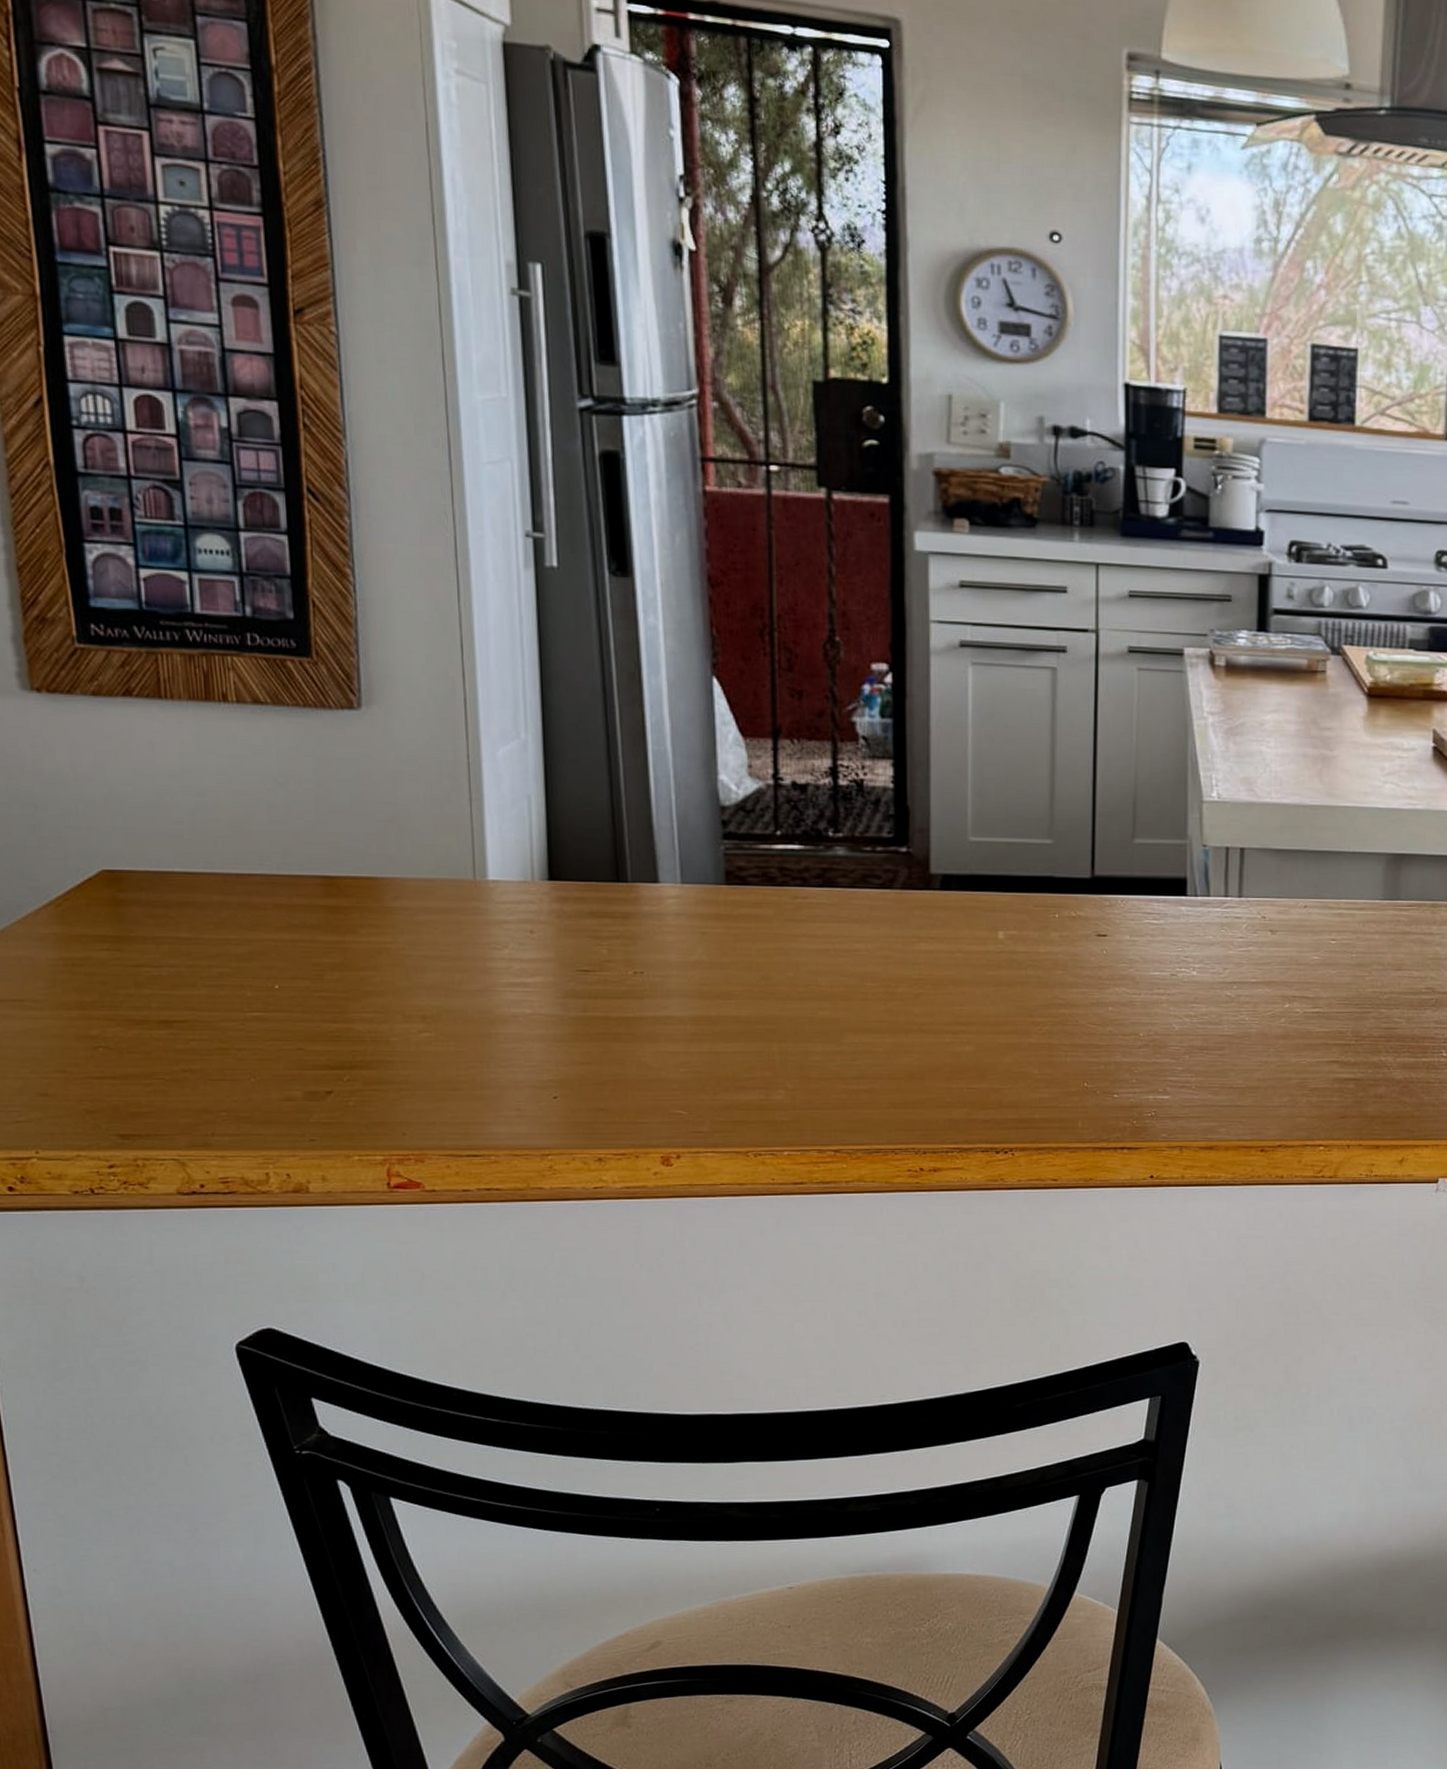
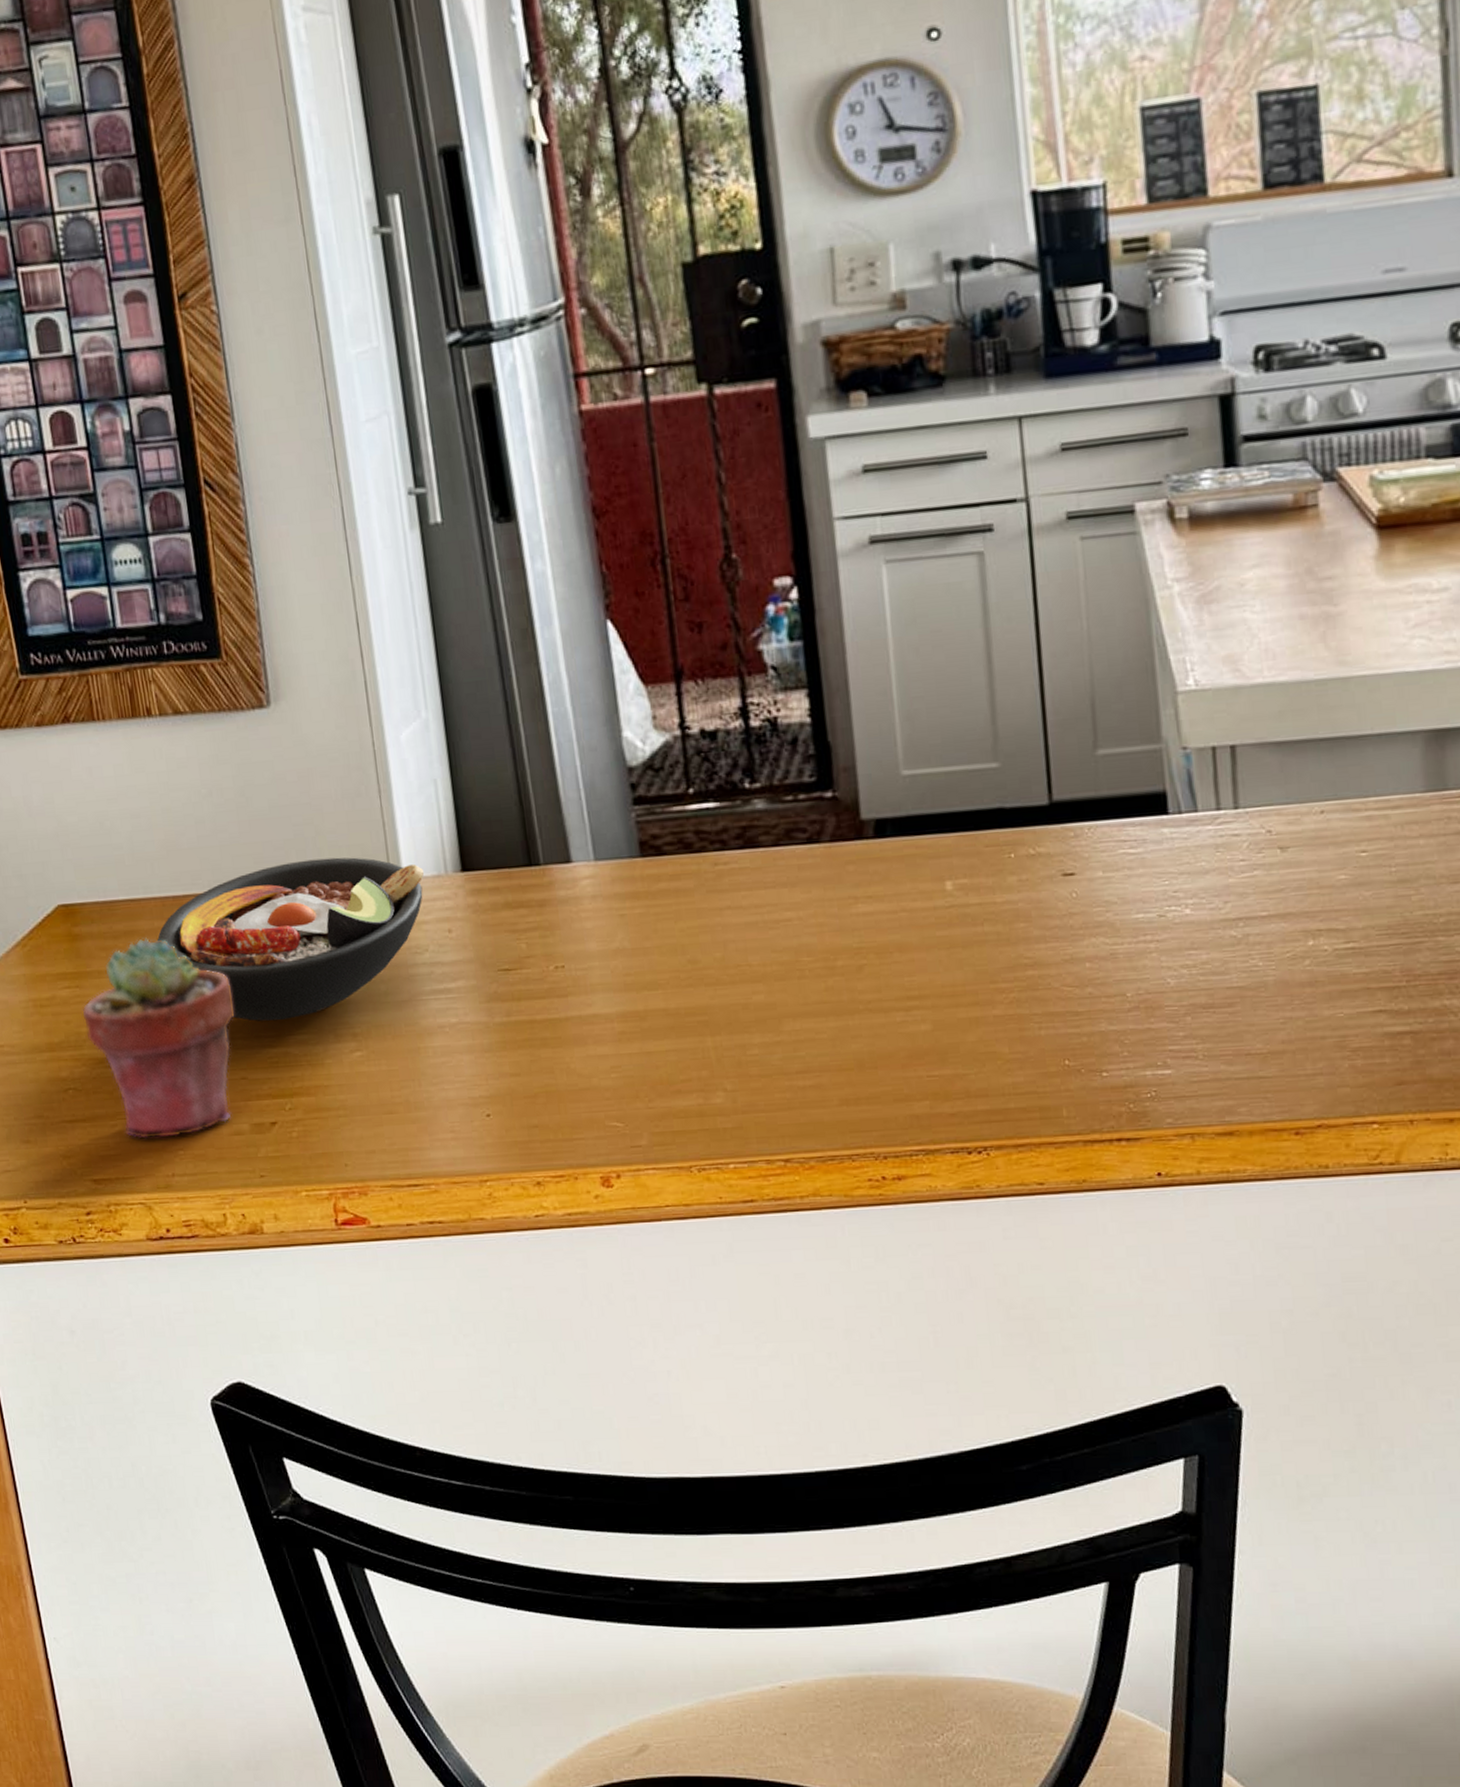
potted succulent: none [121,910,295,1099] -> present [82,937,234,1139]
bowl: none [215,854,511,999] -> present [157,857,425,1021]

